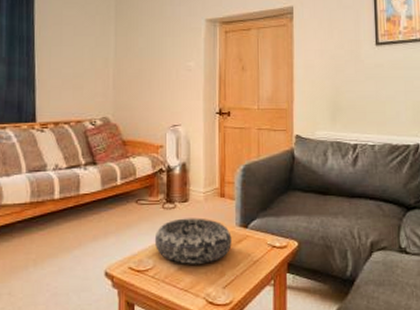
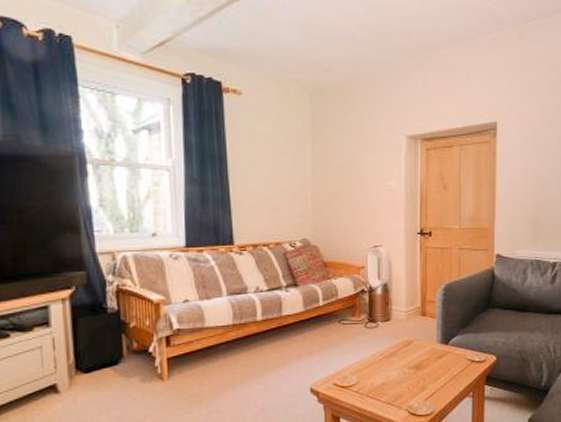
decorative bowl: present [154,218,232,264] -> none [357,336,433,379]

